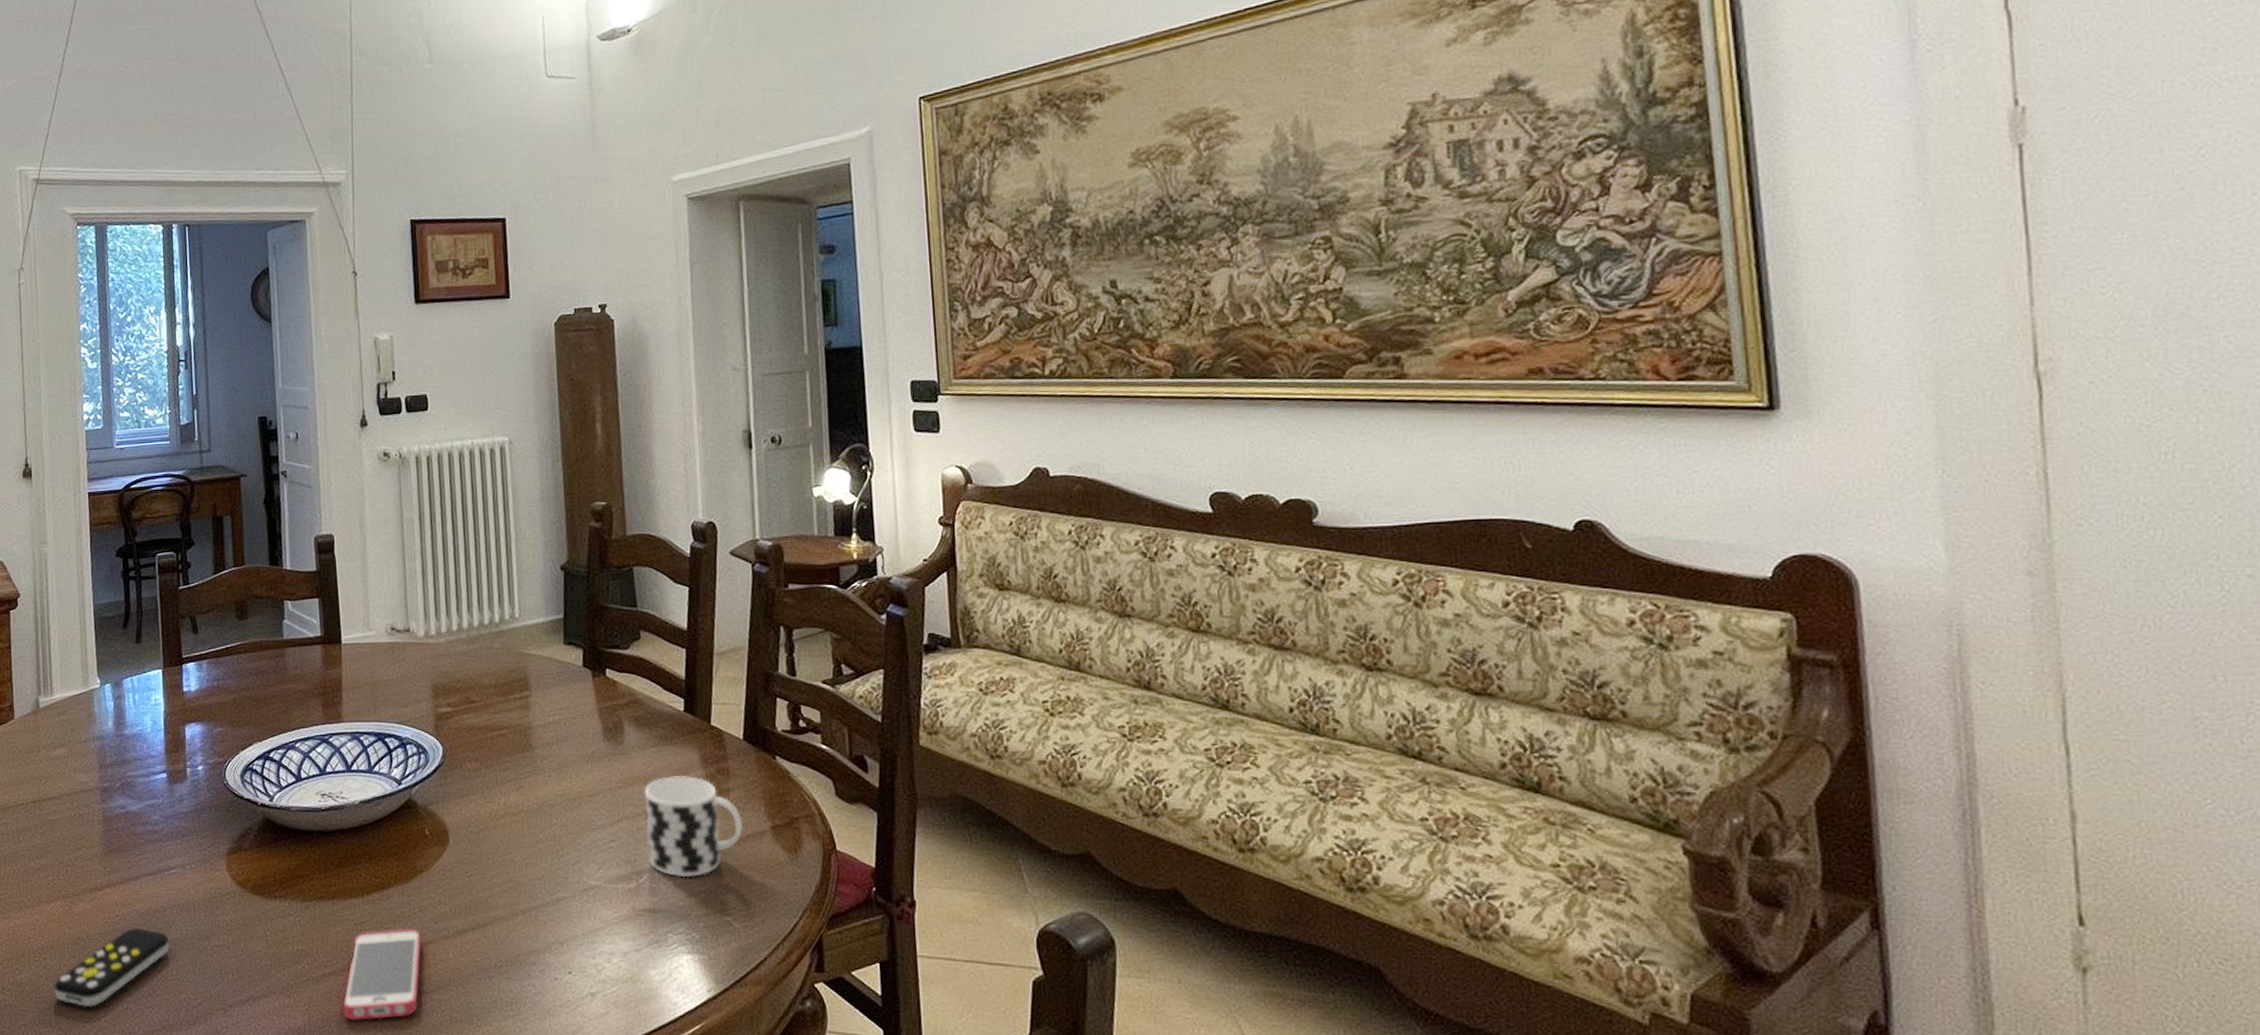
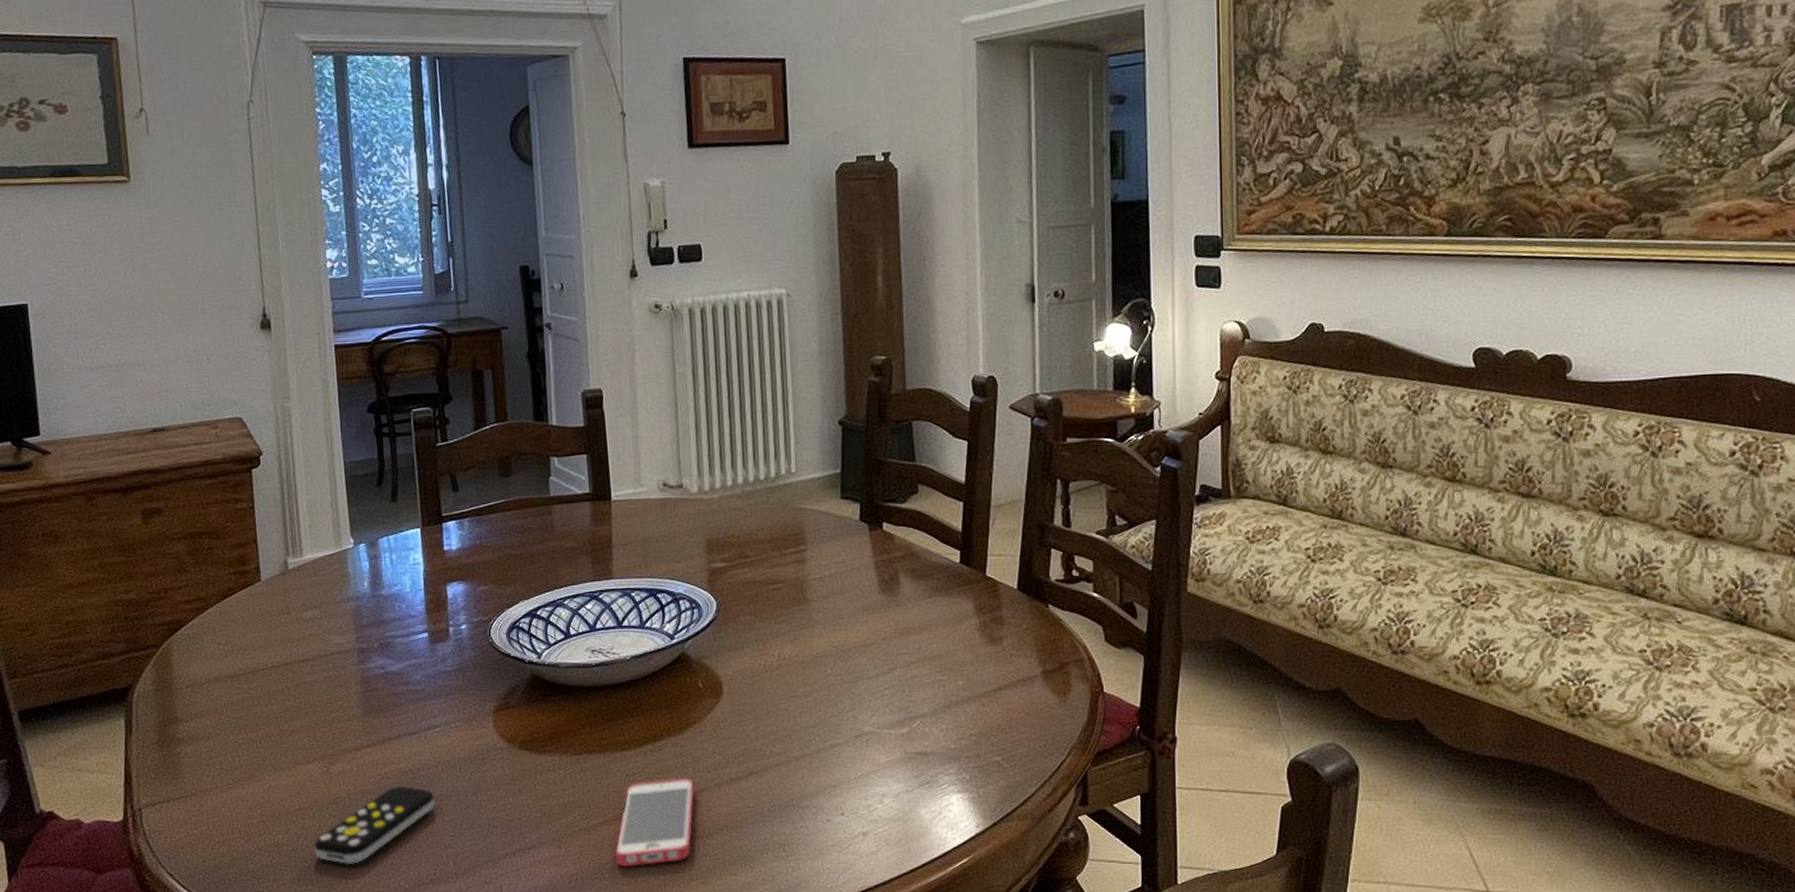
cup: present [644,776,744,878] -> none [918,625,1015,722]

